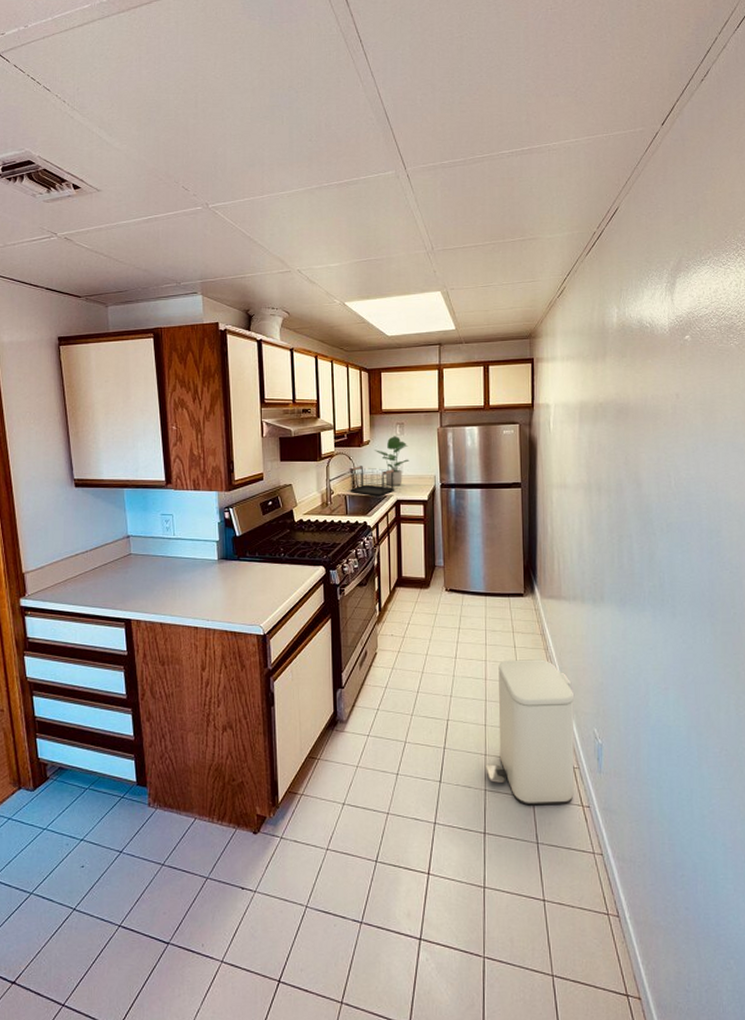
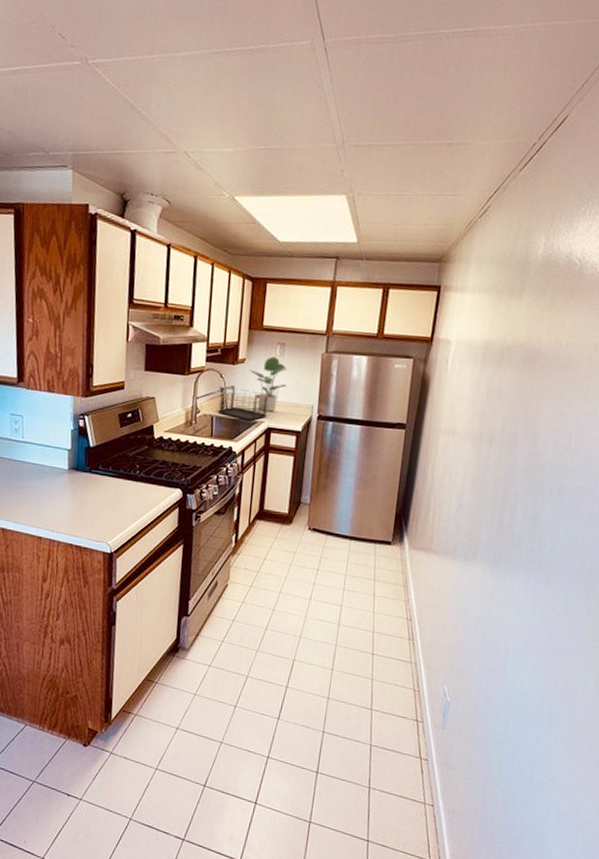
pedal bin: present [486,659,575,806] -> none [326,607,430,756]

